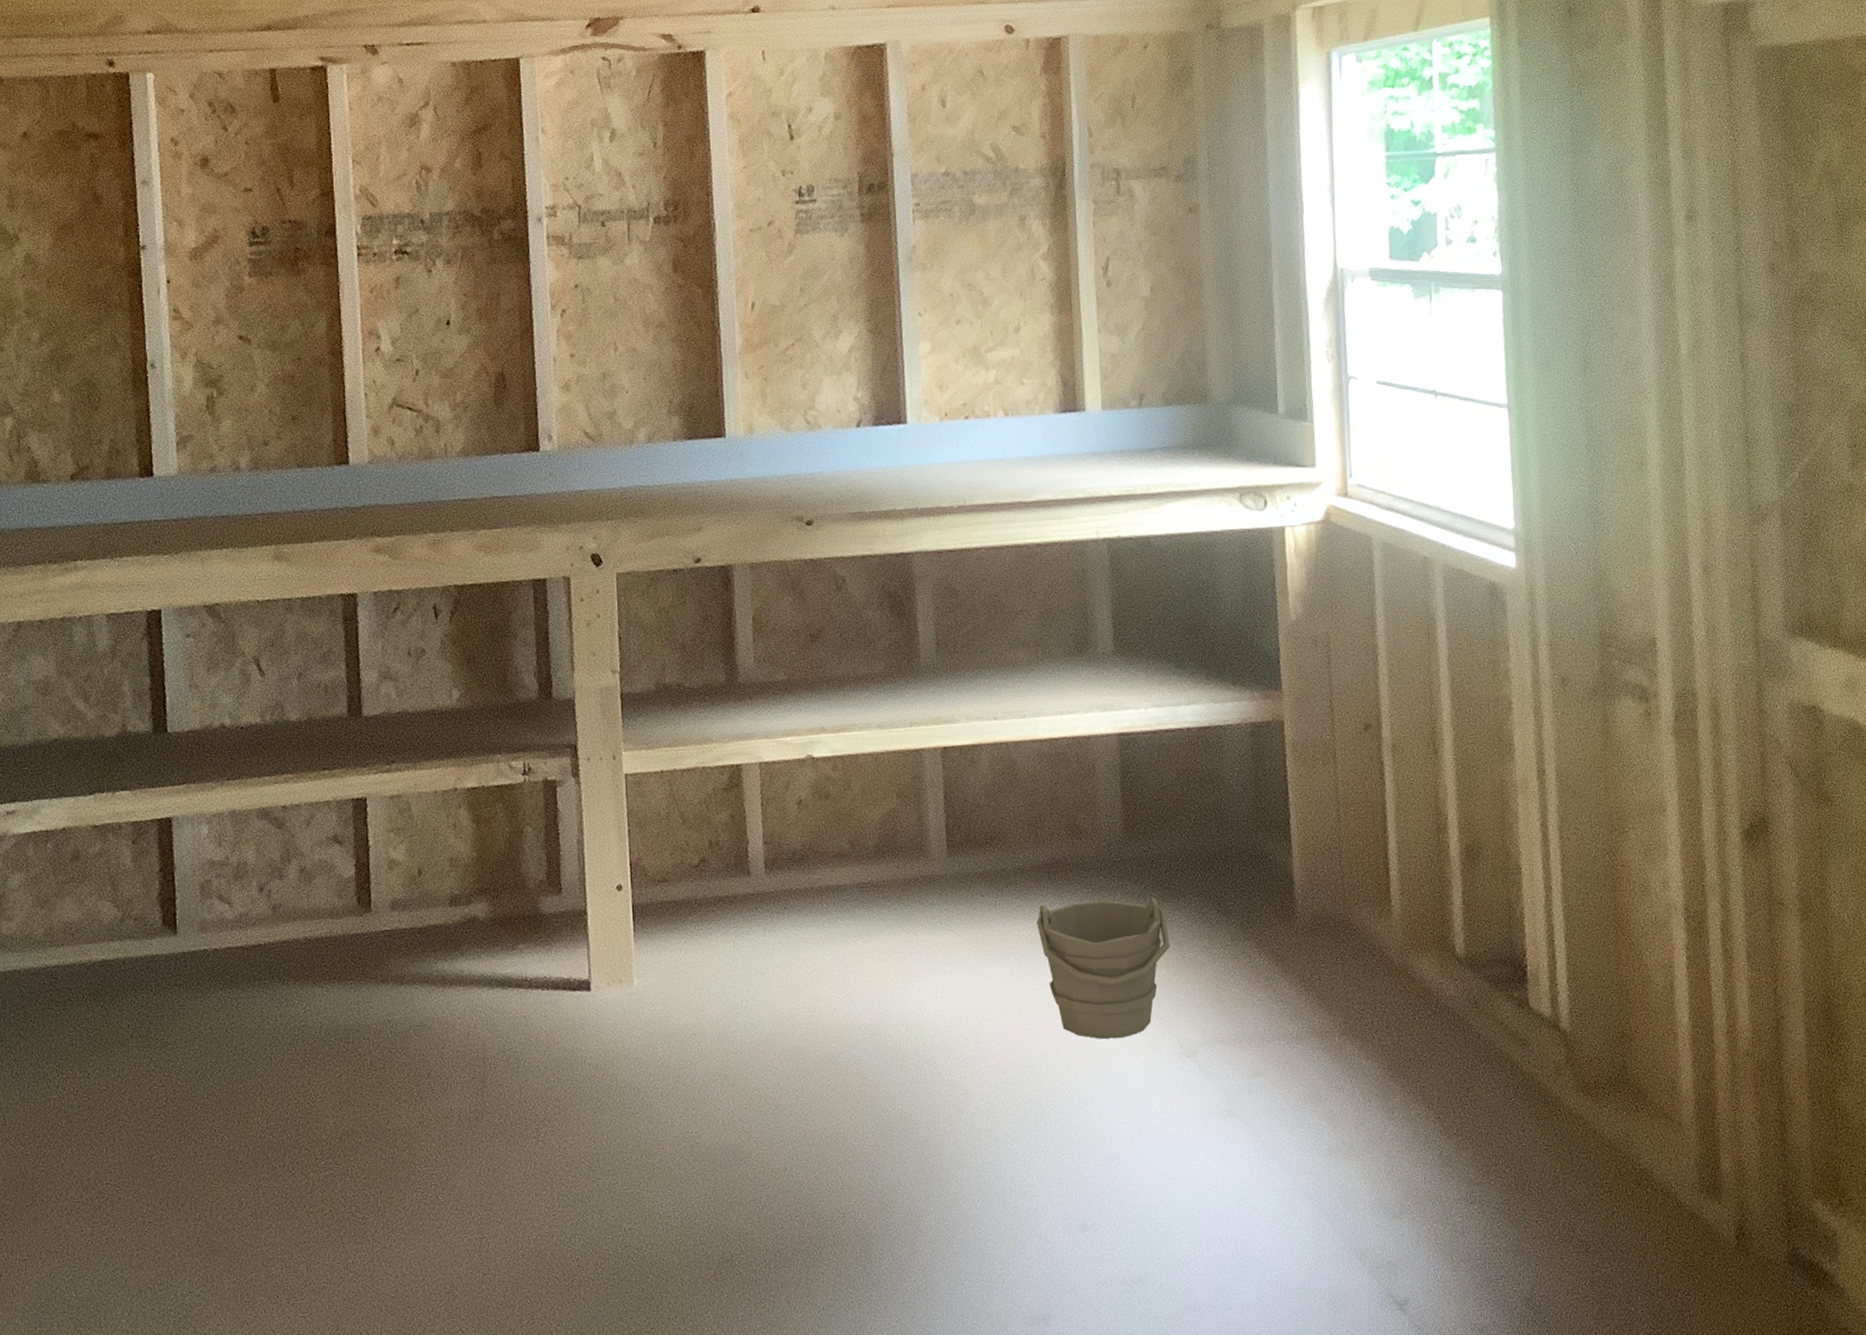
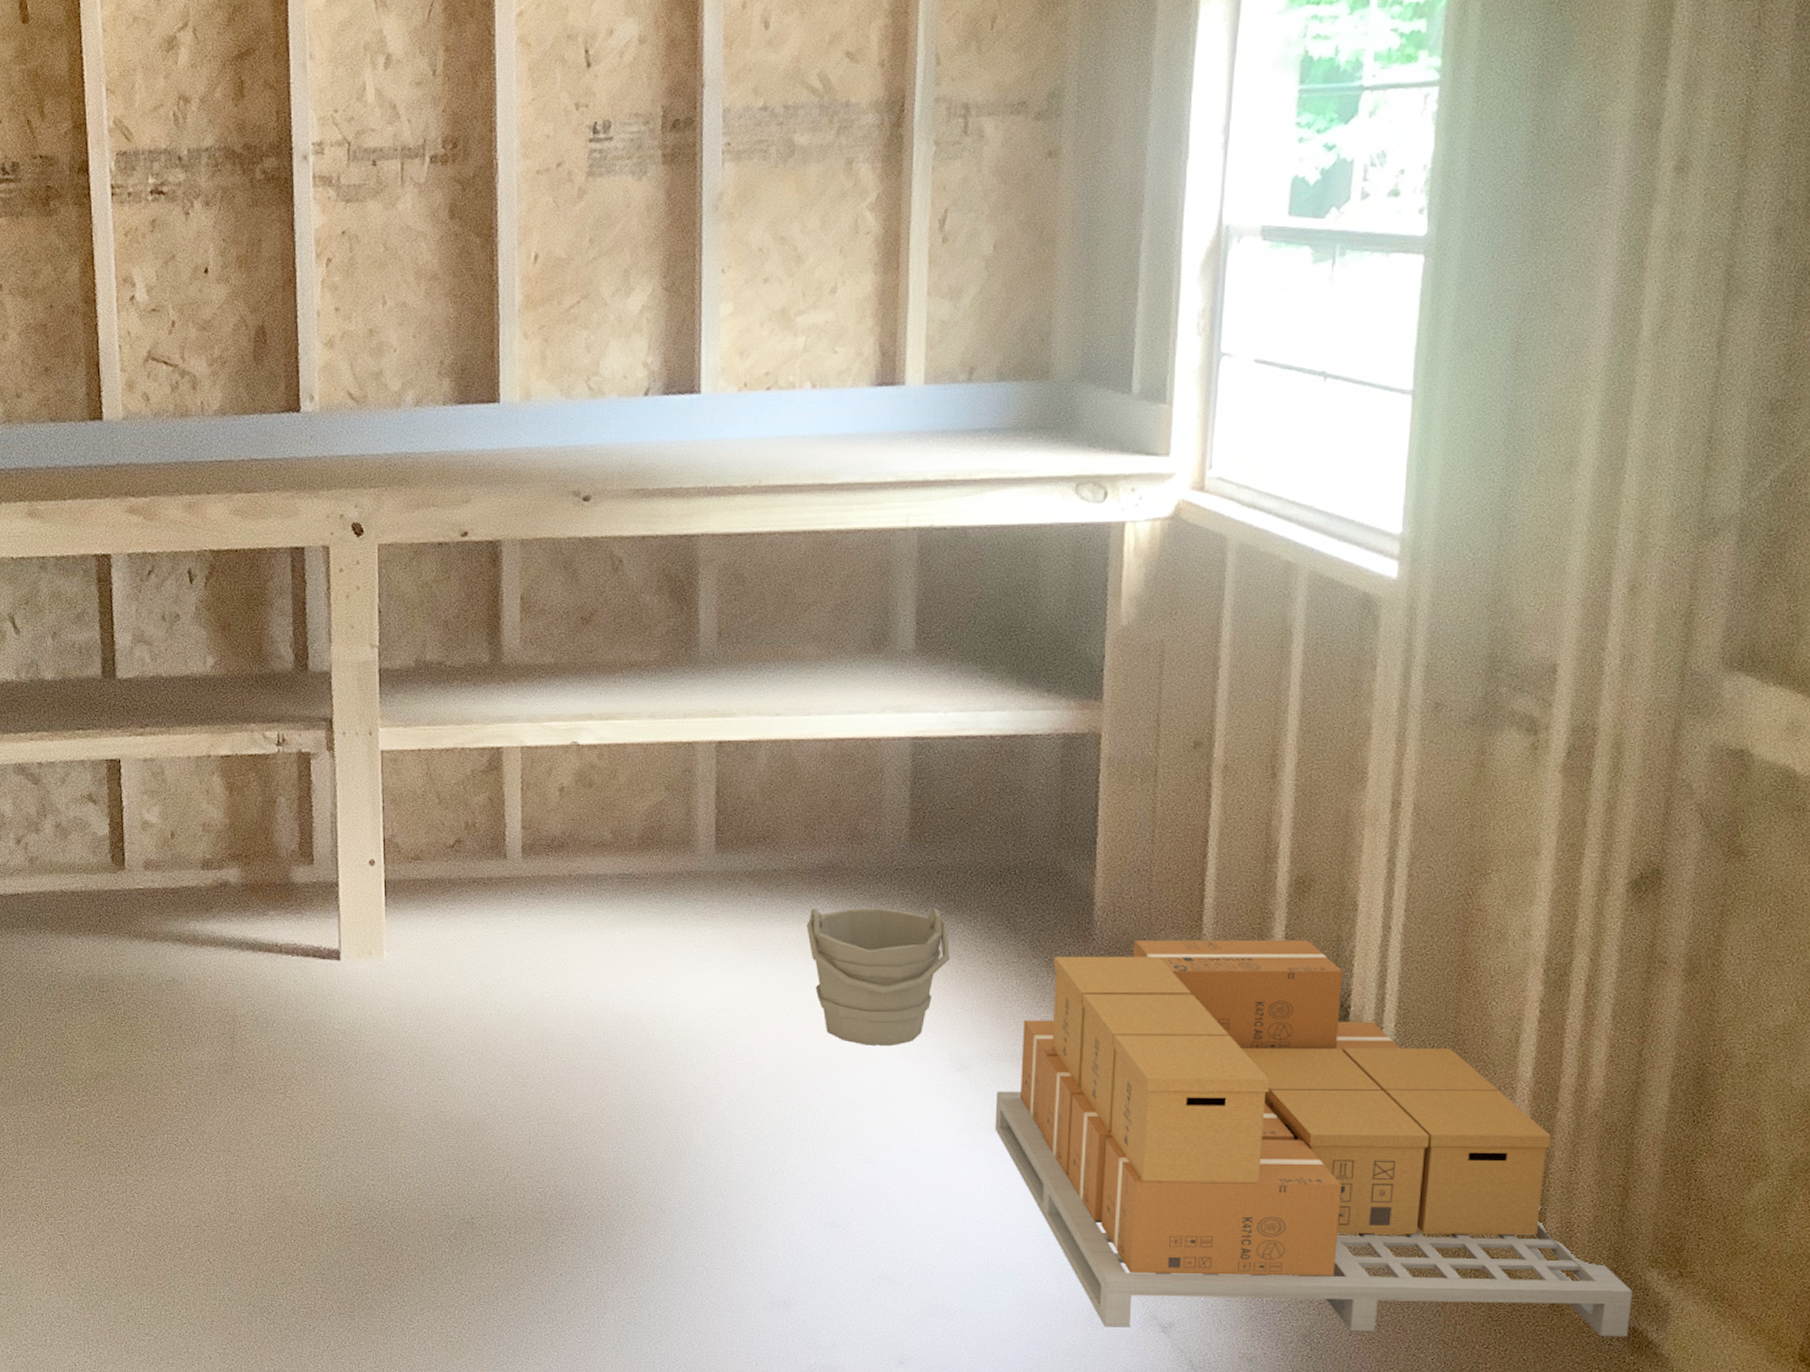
cardboard boxes: none [1224,905,1806,1310] -> present [995,939,1633,1338]

